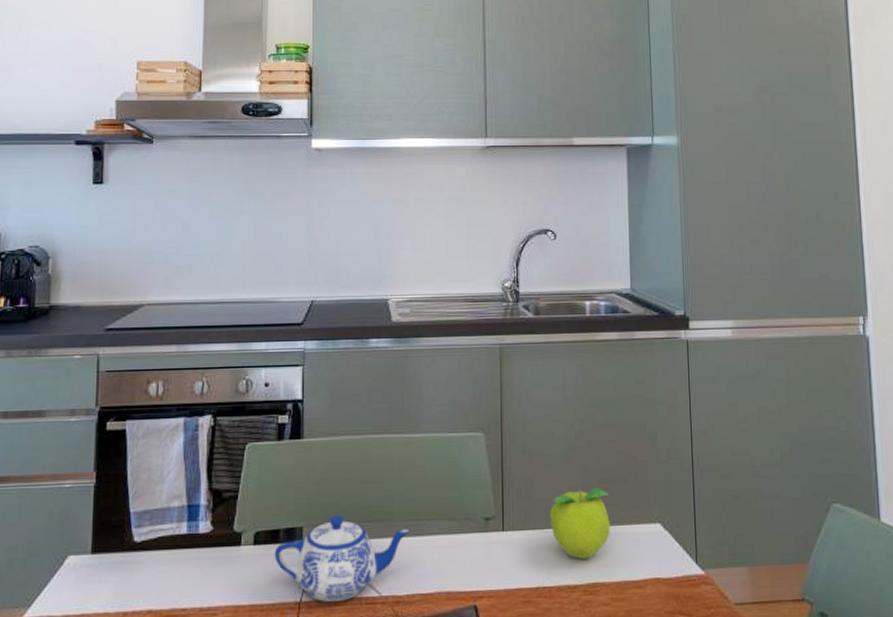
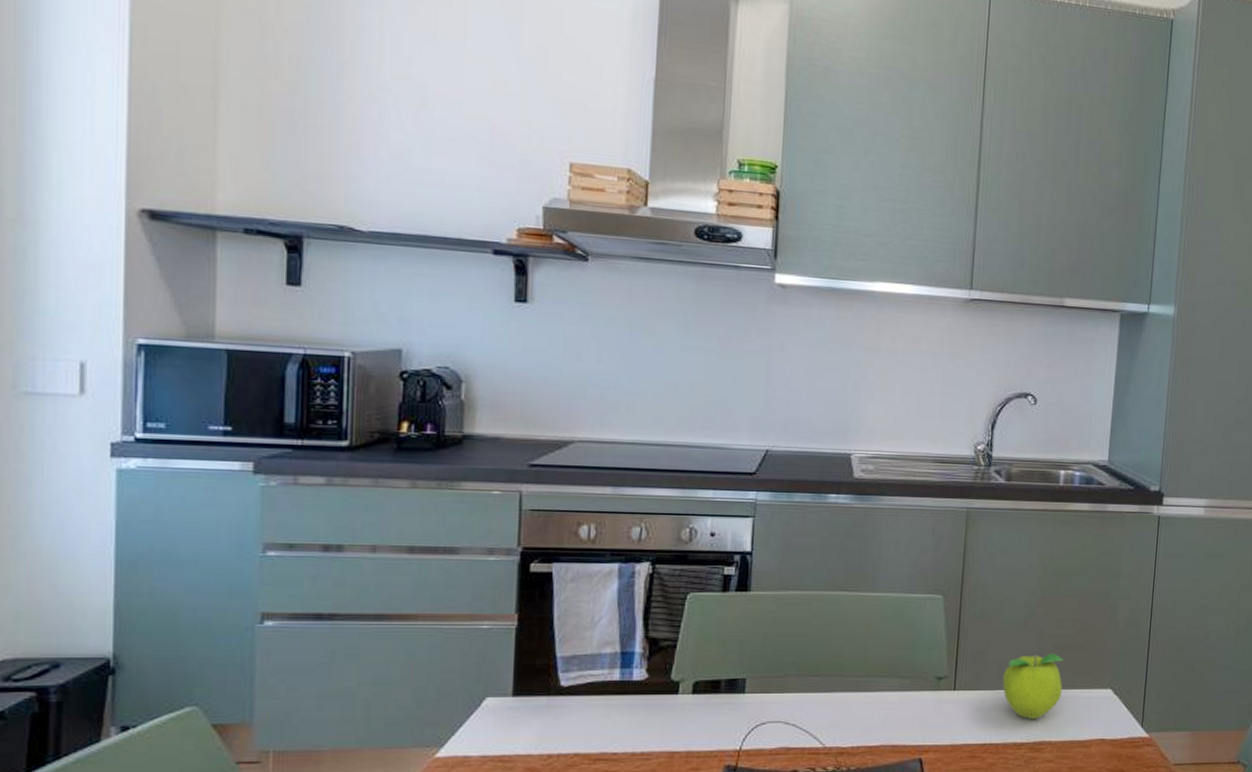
teapot: present [274,515,410,602] -> none [714,668,859,751]

